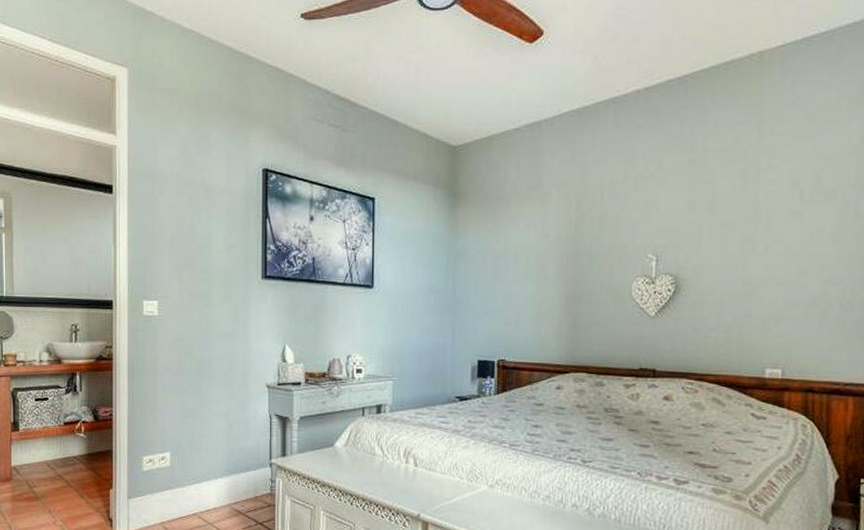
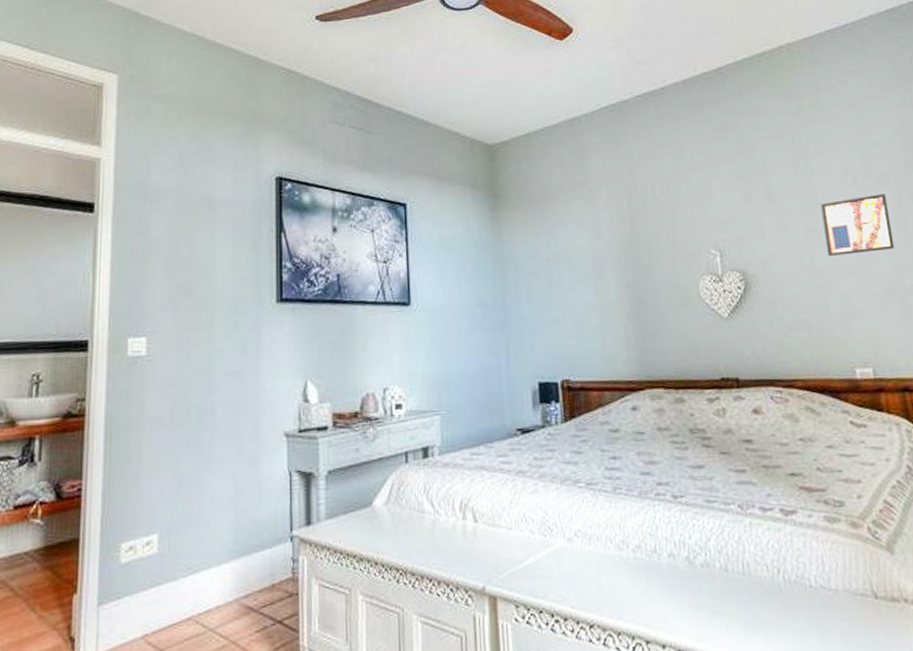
wall art: none [760,209,830,267] -> present [820,194,894,257]

